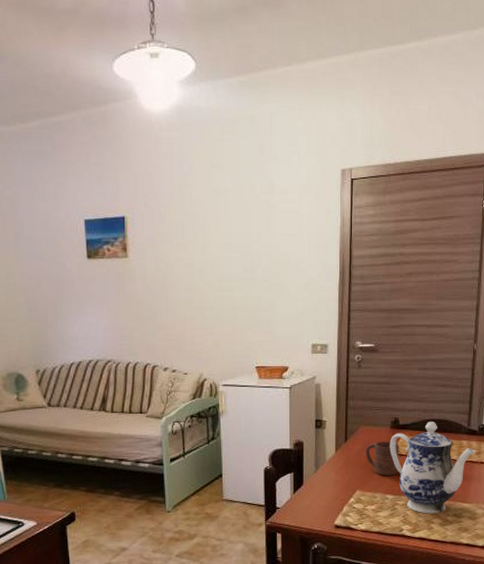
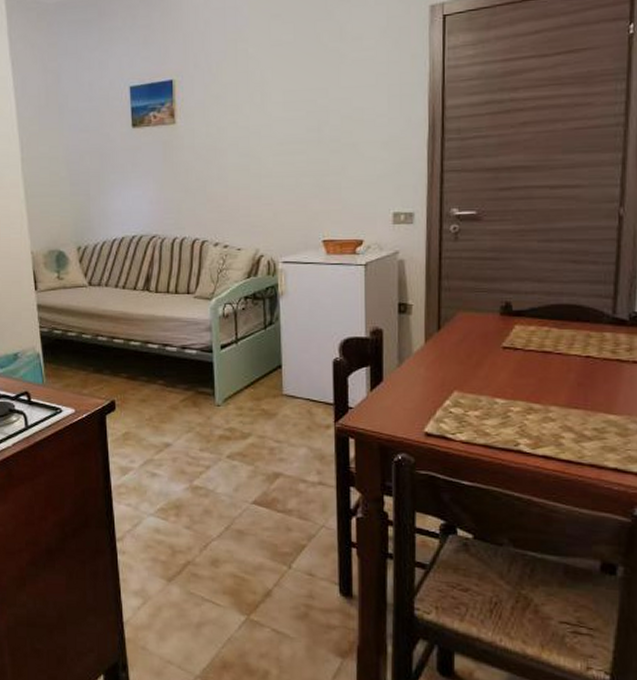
cup: present [366,441,399,476] -> none [466,331,513,374]
teapot: present [389,422,475,514] -> none [499,308,625,426]

